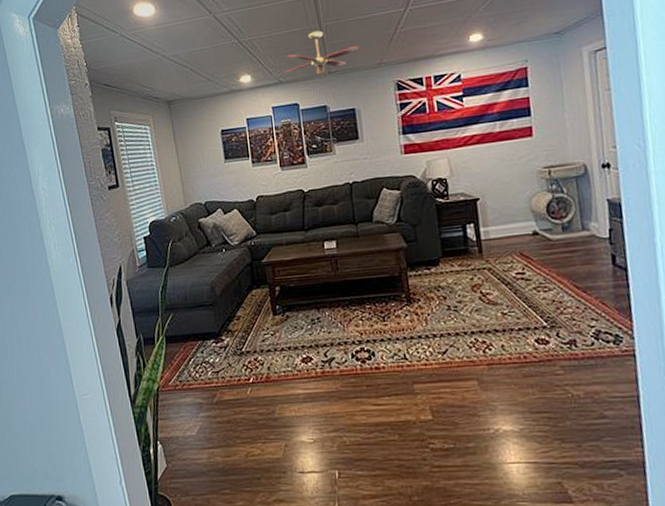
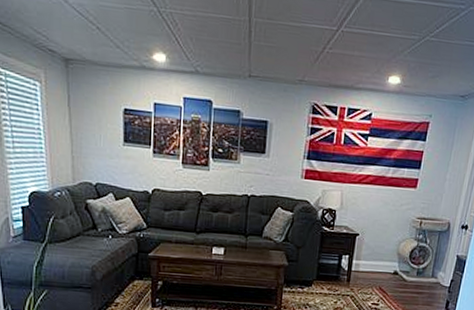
ceiling fan: present [282,30,361,75] -> none [201,24,286,76]

